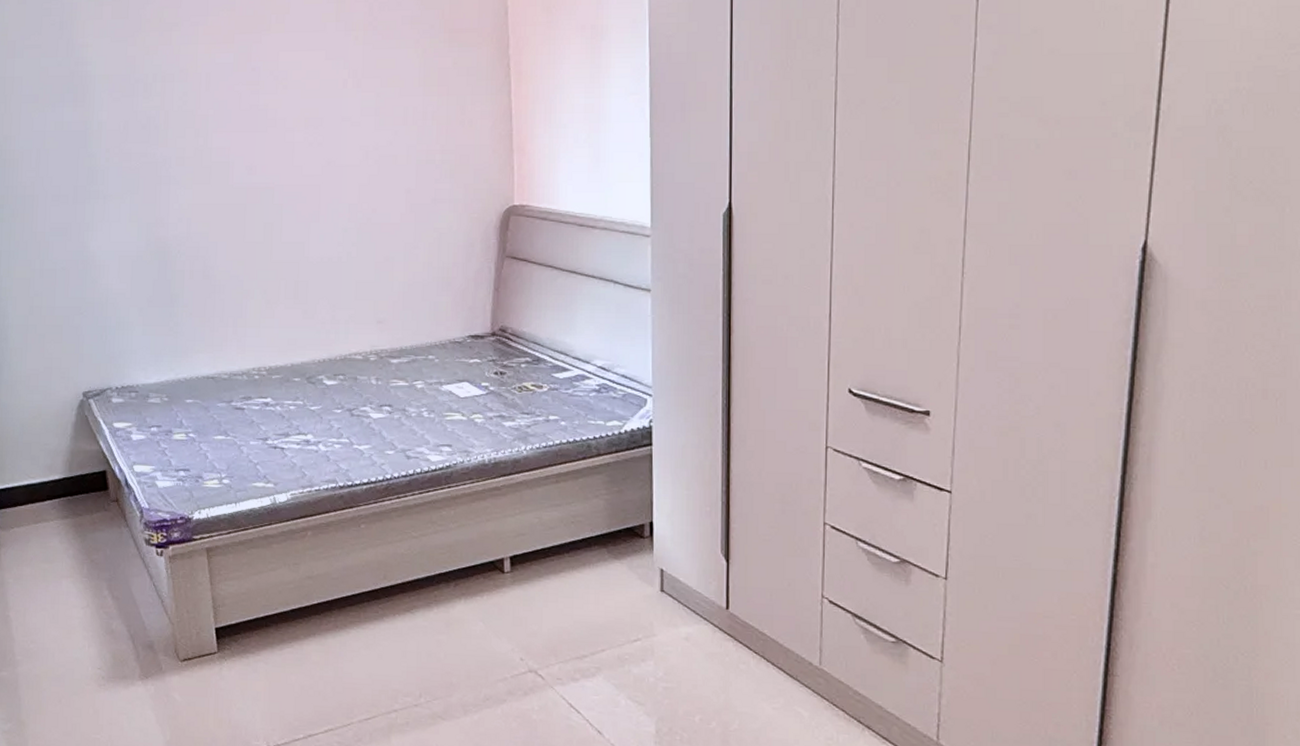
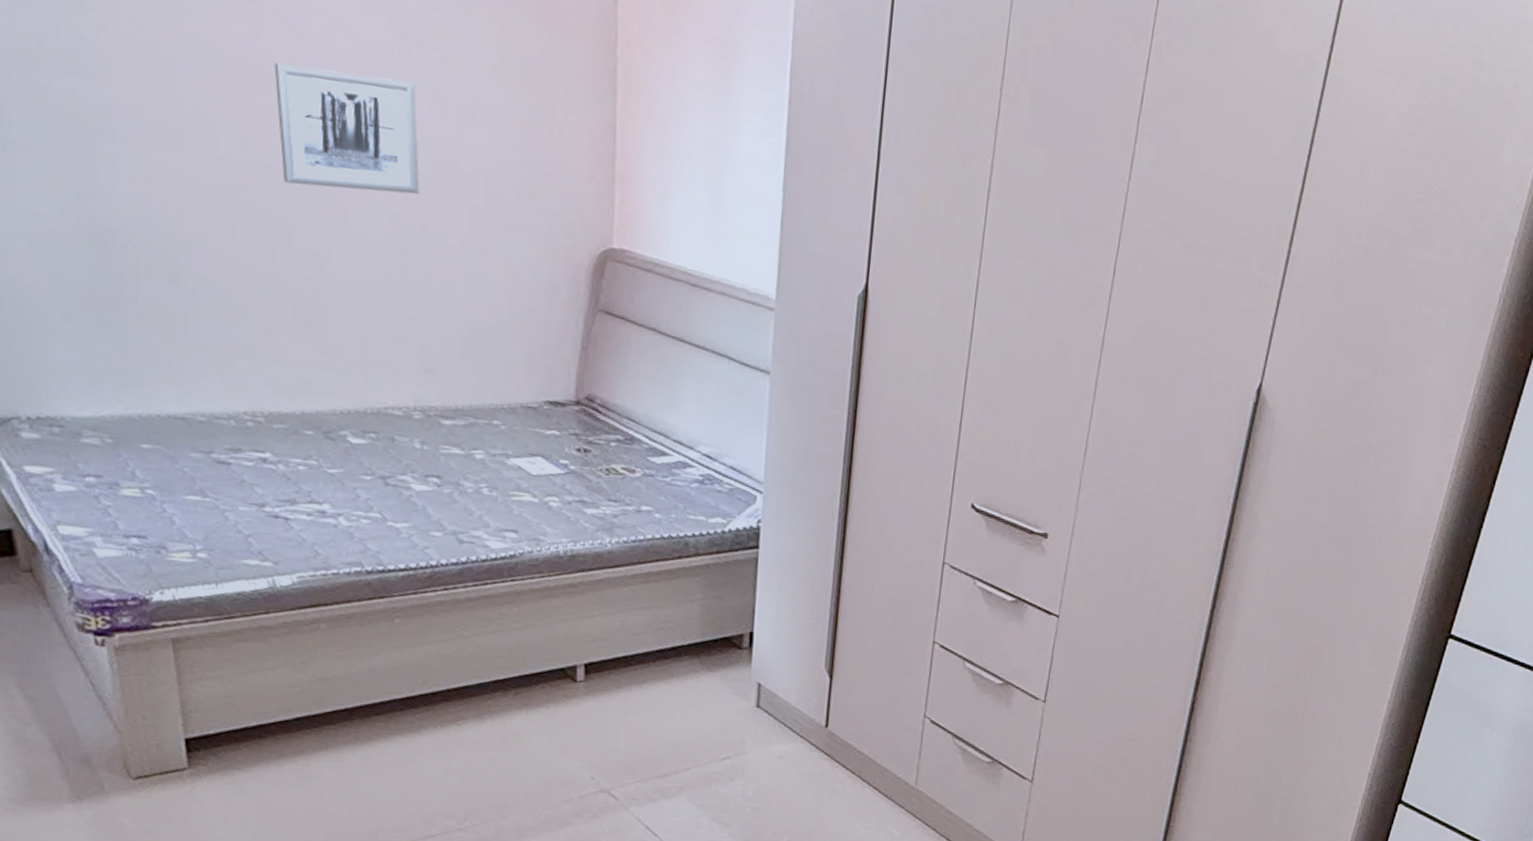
wall art: none [269,105,369,194] -> present [274,62,420,195]

